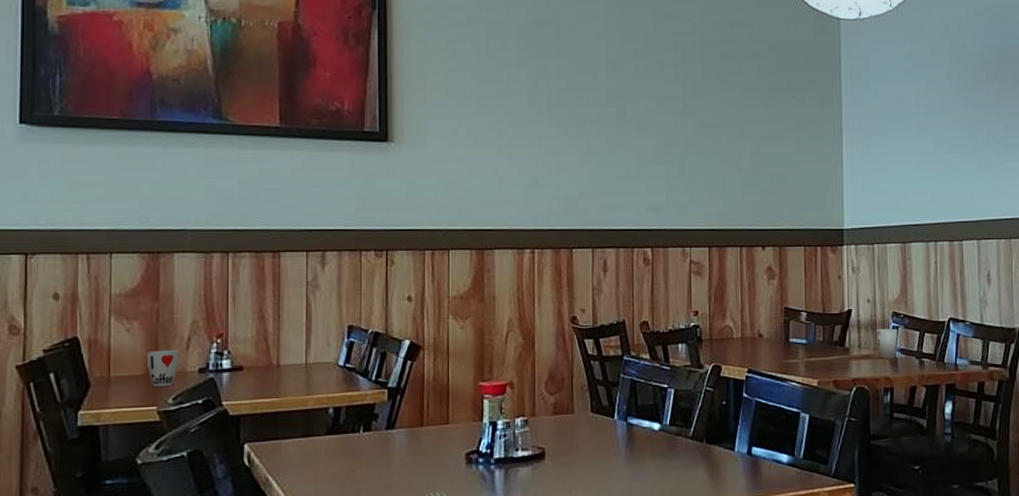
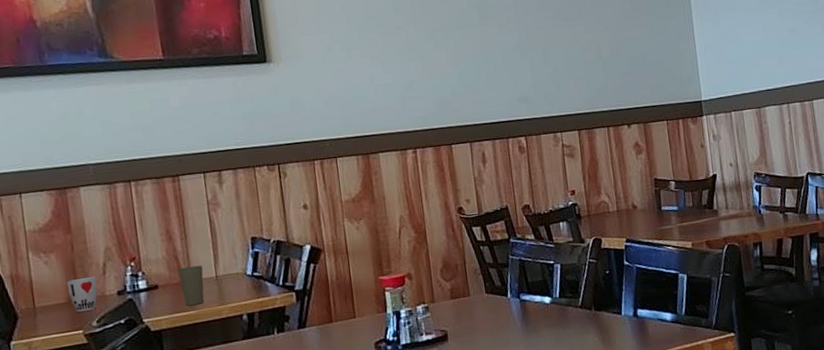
cup: none [266,349,293,392] -> present [178,265,204,306]
cup: present [876,328,898,360] -> none [740,188,762,217]

